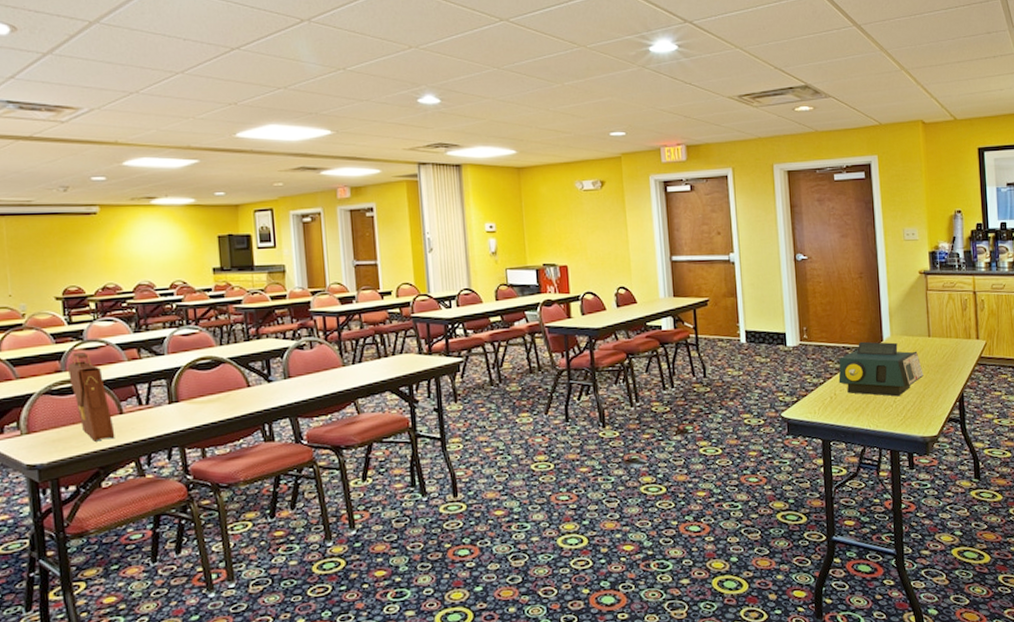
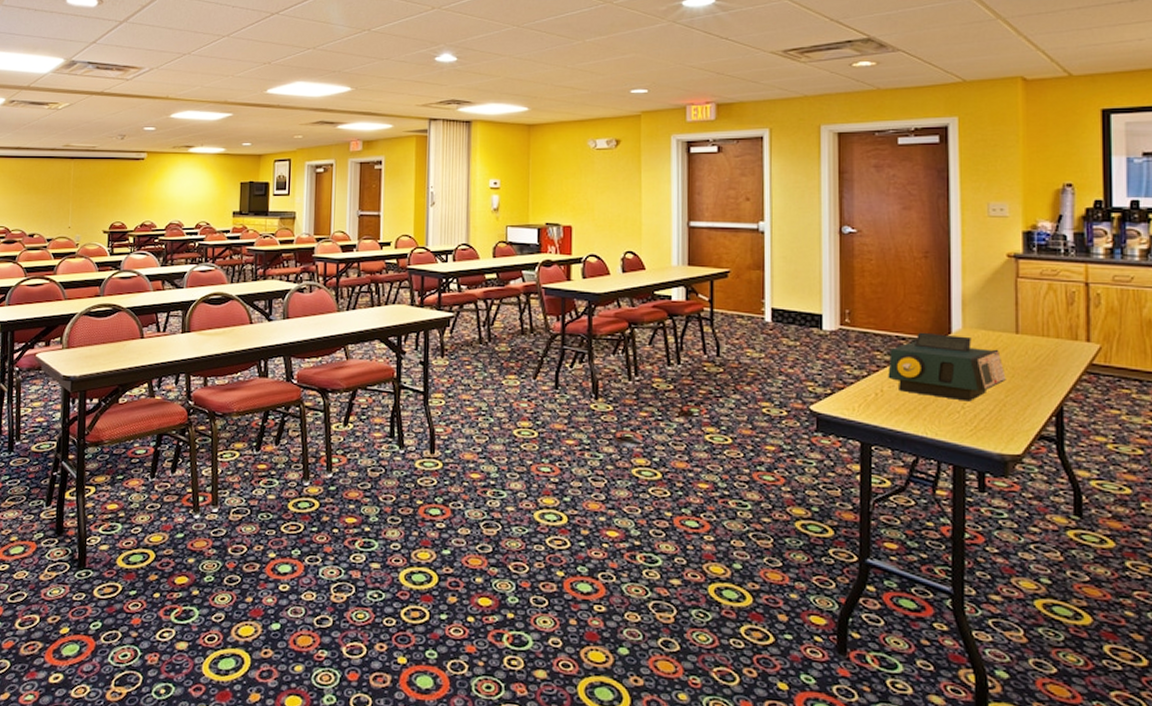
briefcase: present [67,352,115,442] -> none [104,280,135,361]

